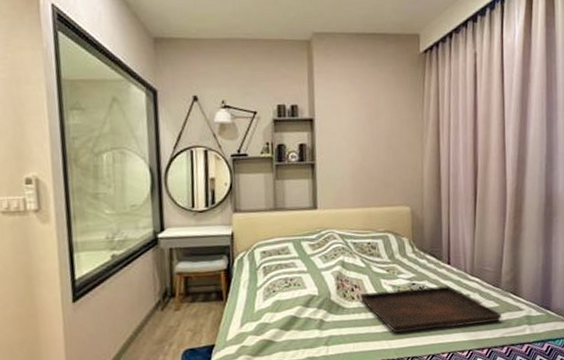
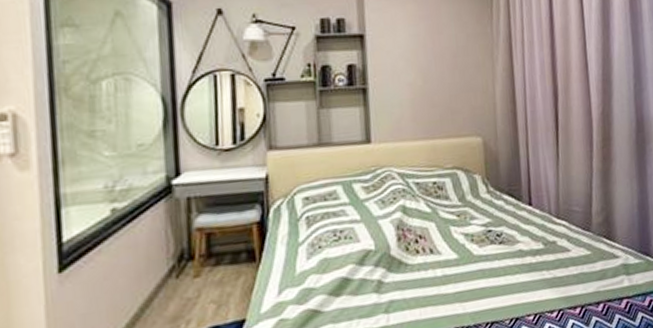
serving tray: present [360,285,501,333] -> none [426,231,595,293]

